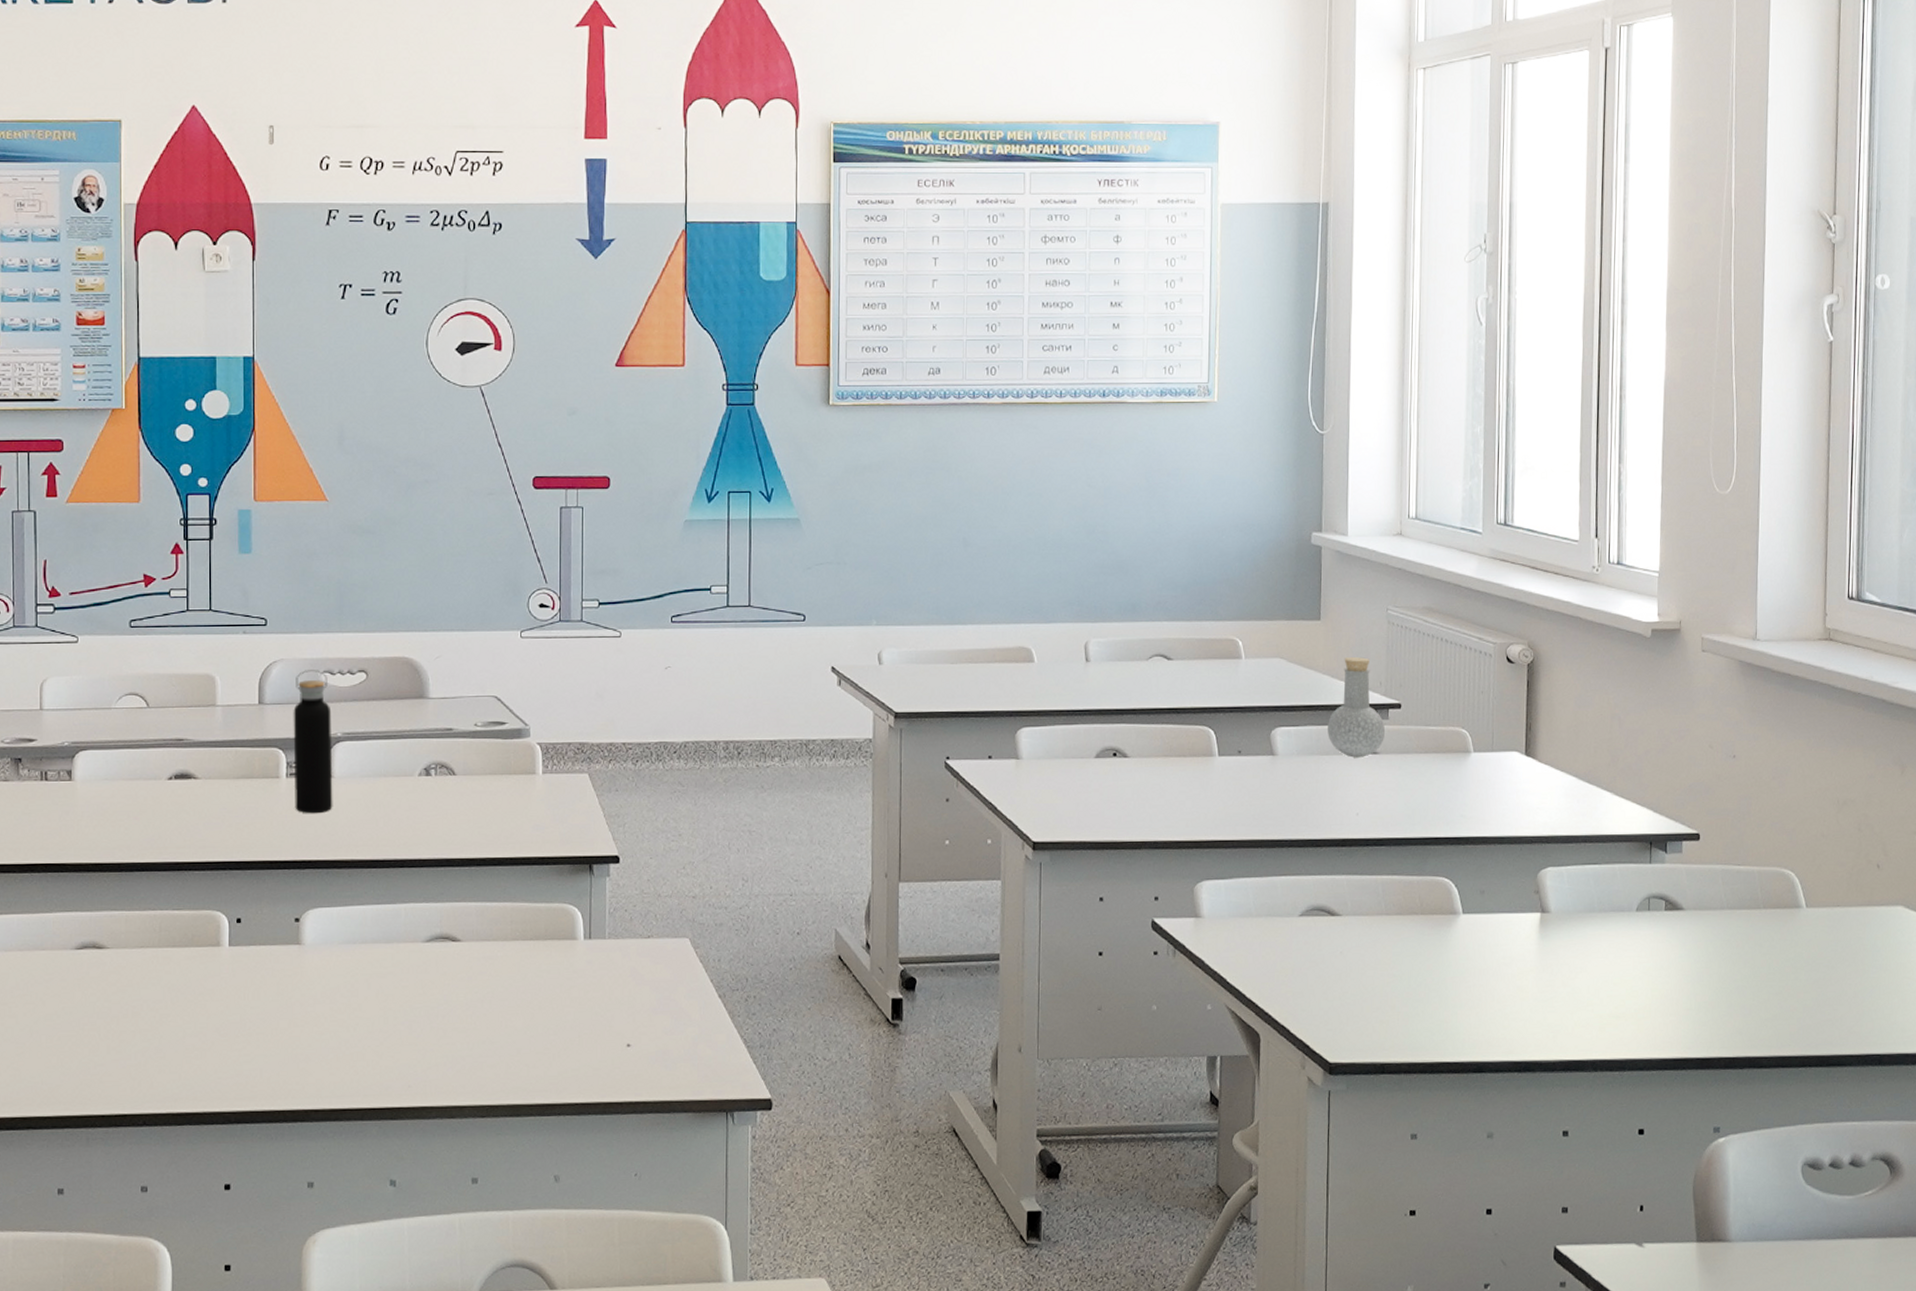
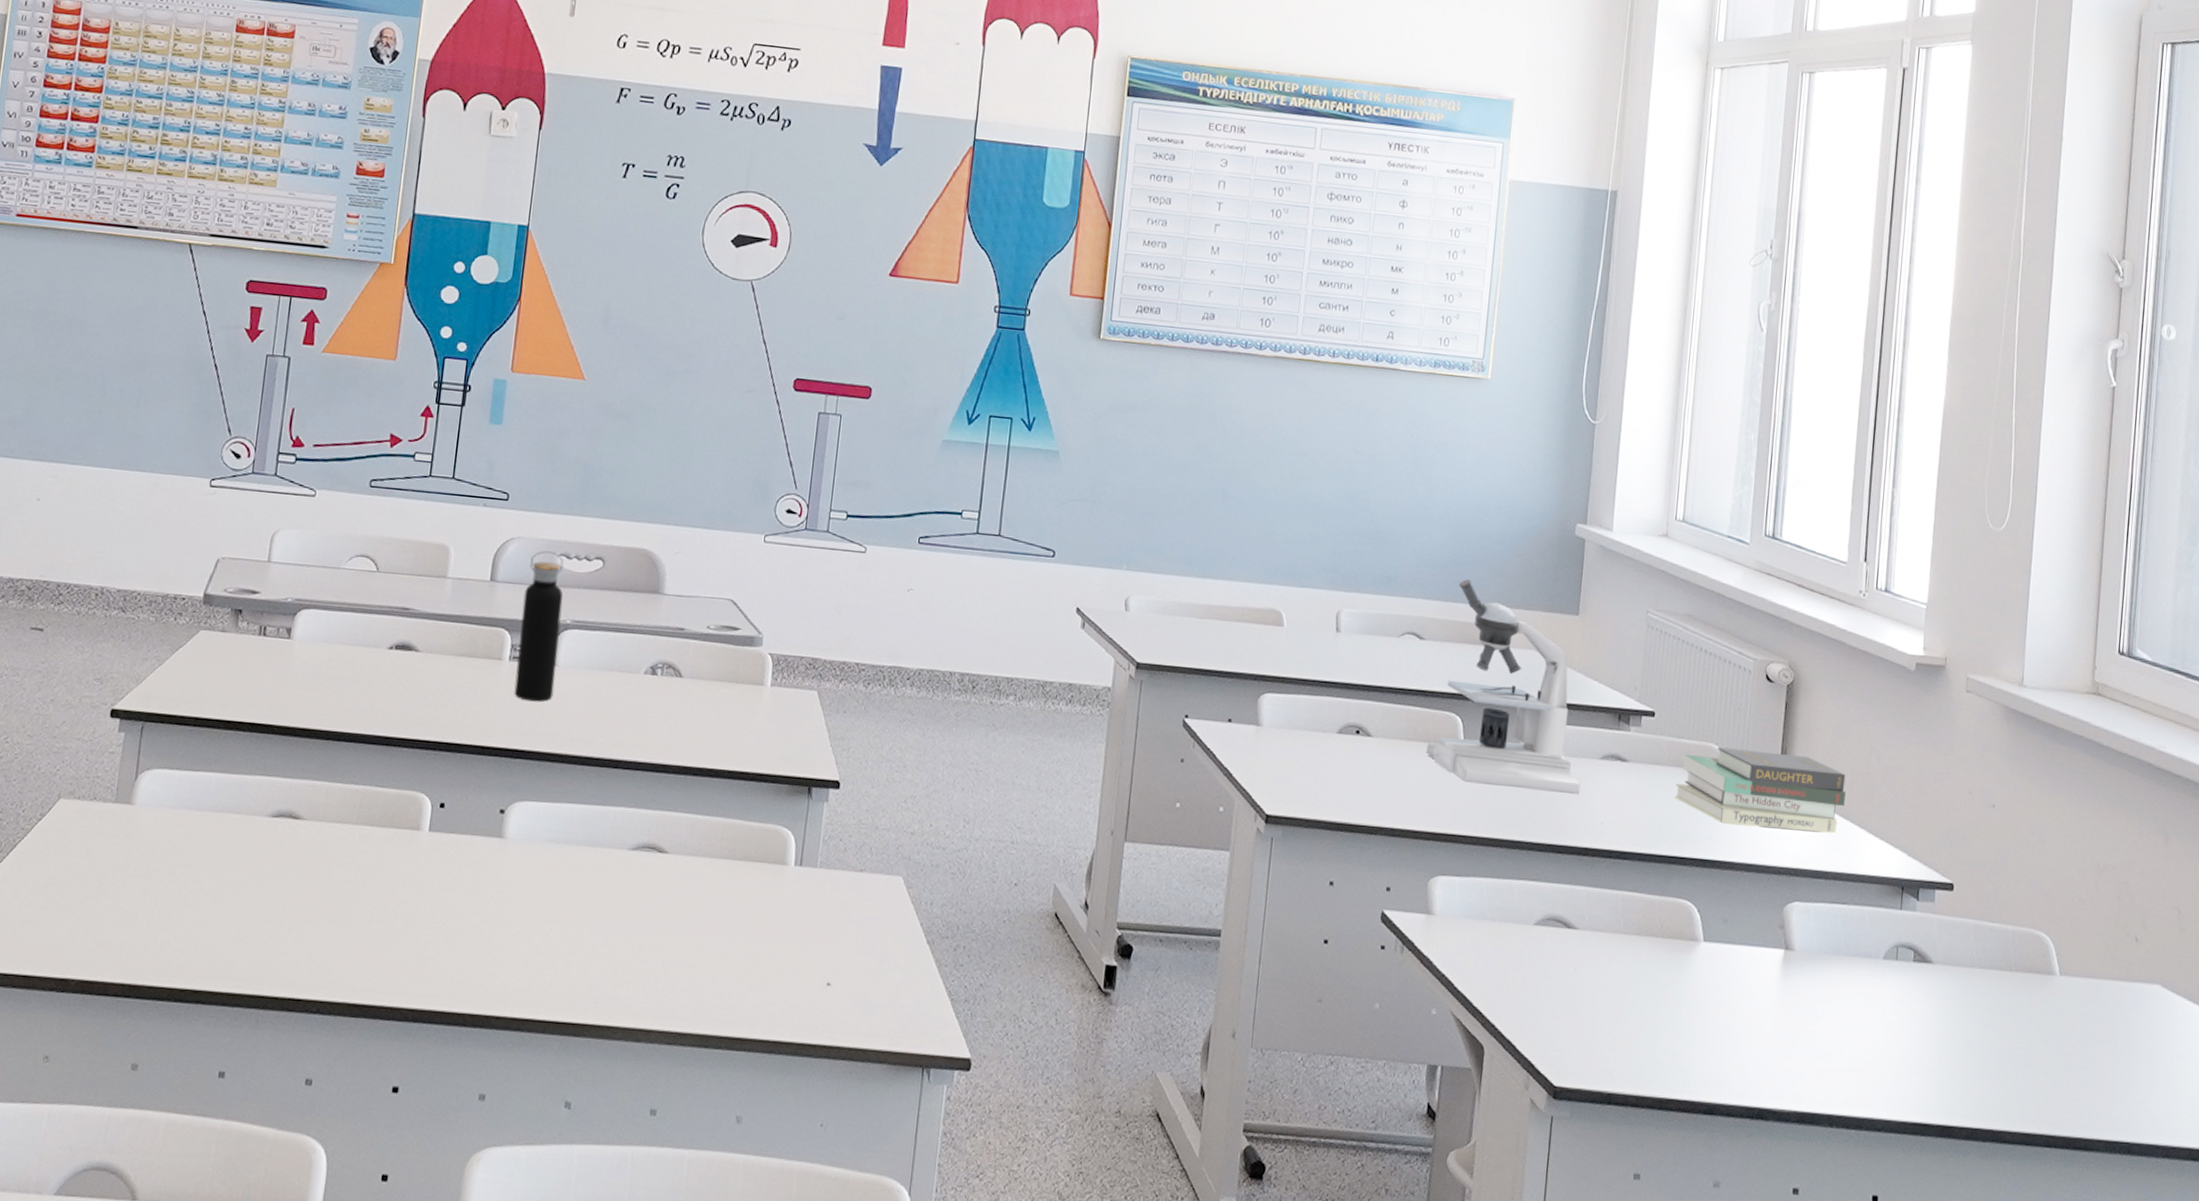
microscope: none [1182,598,1334,791] -> present [1425,579,1580,795]
flask: present [1328,657,1385,758] -> none [1577,657,1637,764]
books: none [1425,729,1591,801] -> present [1674,747,1846,834]

